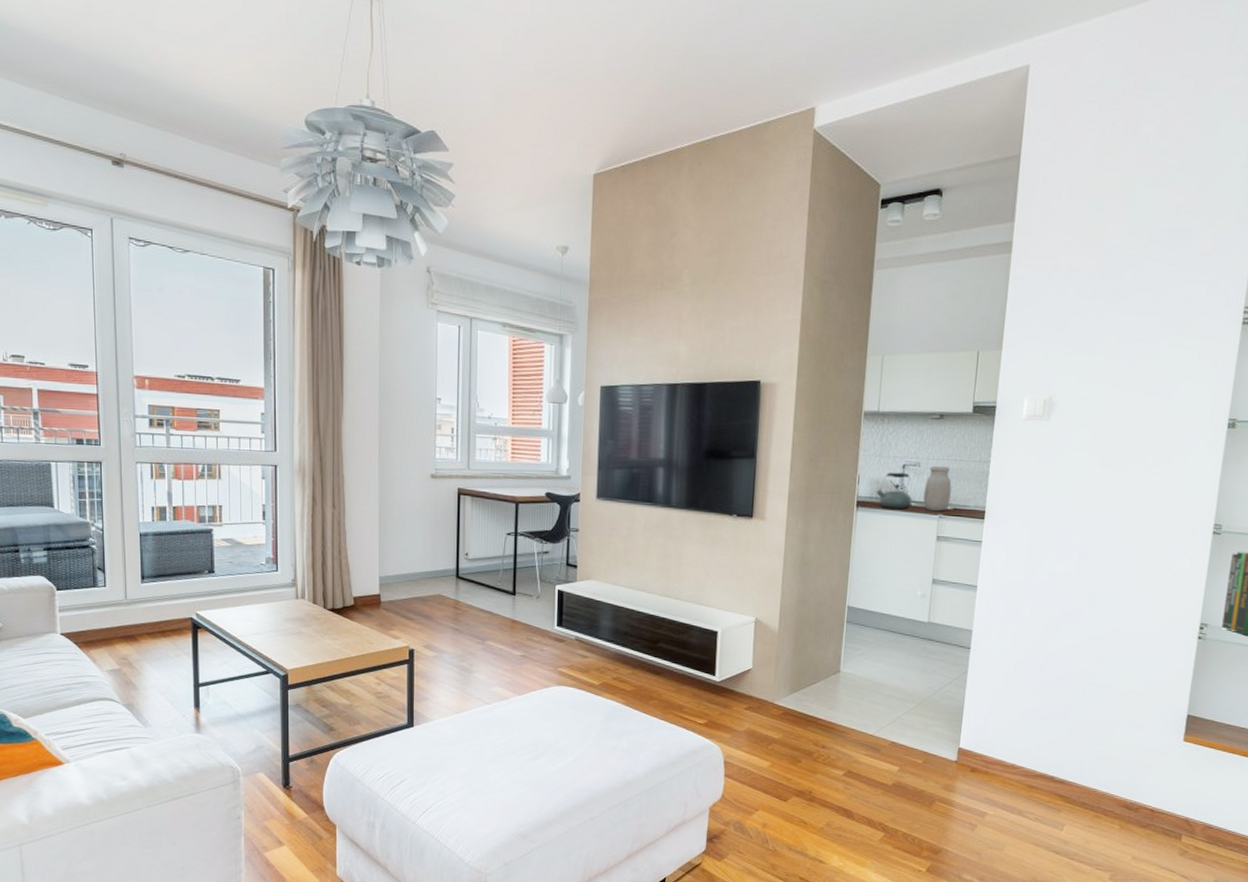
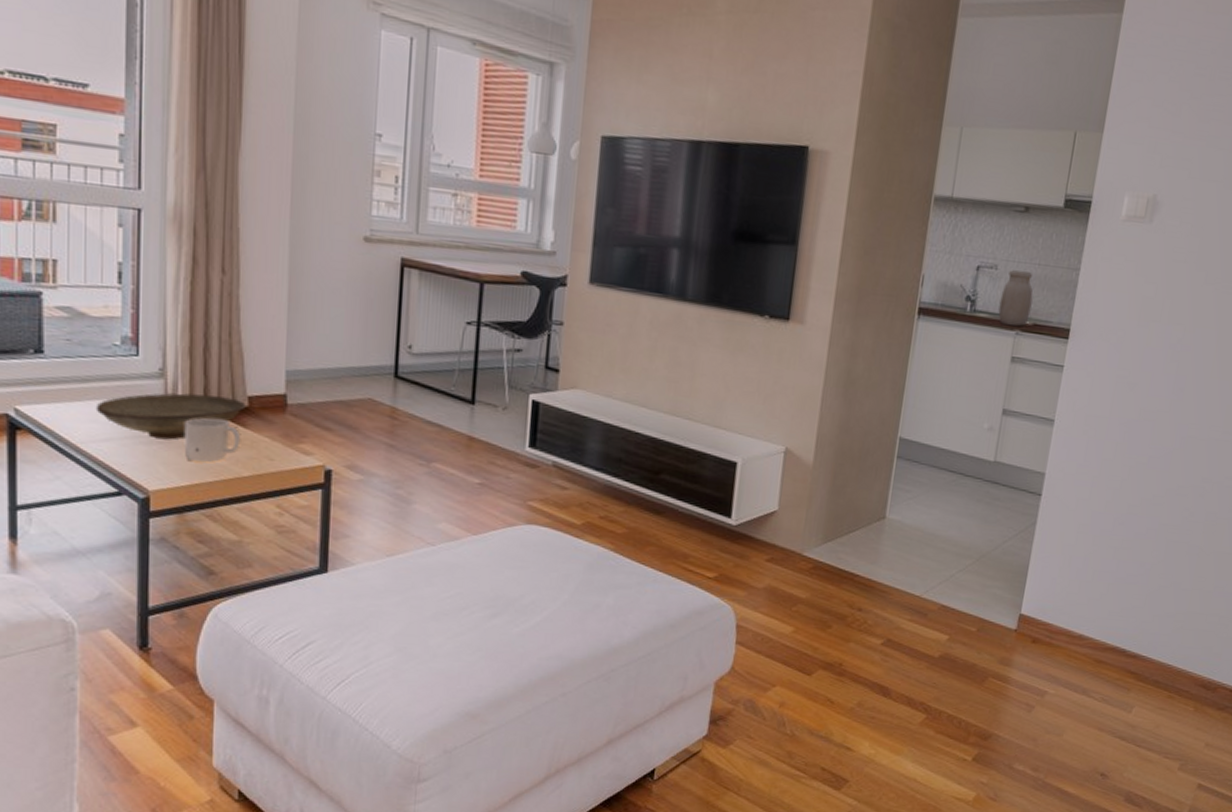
decorative bowl: none [250,597,352,632] -> present [95,393,246,440]
mug: none [310,614,350,648] -> present [184,417,241,463]
kettle: present [875,472,913,510] -> none [941,274,986,322]

